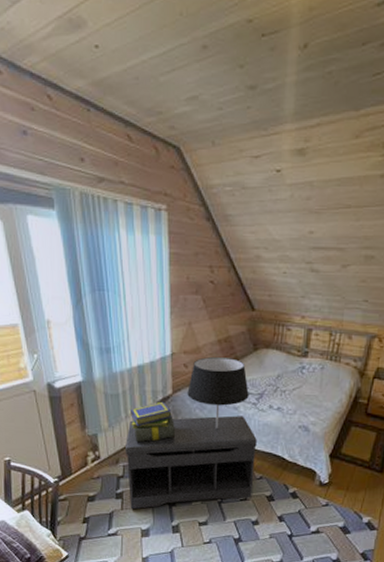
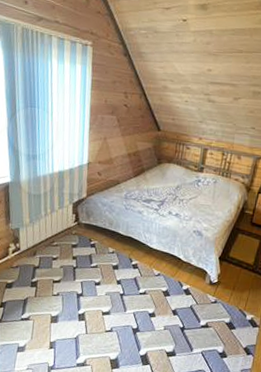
bench: present [126,415,257,510] -> none [42,218,157,297]
stack of books: present [131,401,176,443] -> none [49,203,87,238]
table lamp: present [187,356,249,428] -> none [99,167,152,229]

